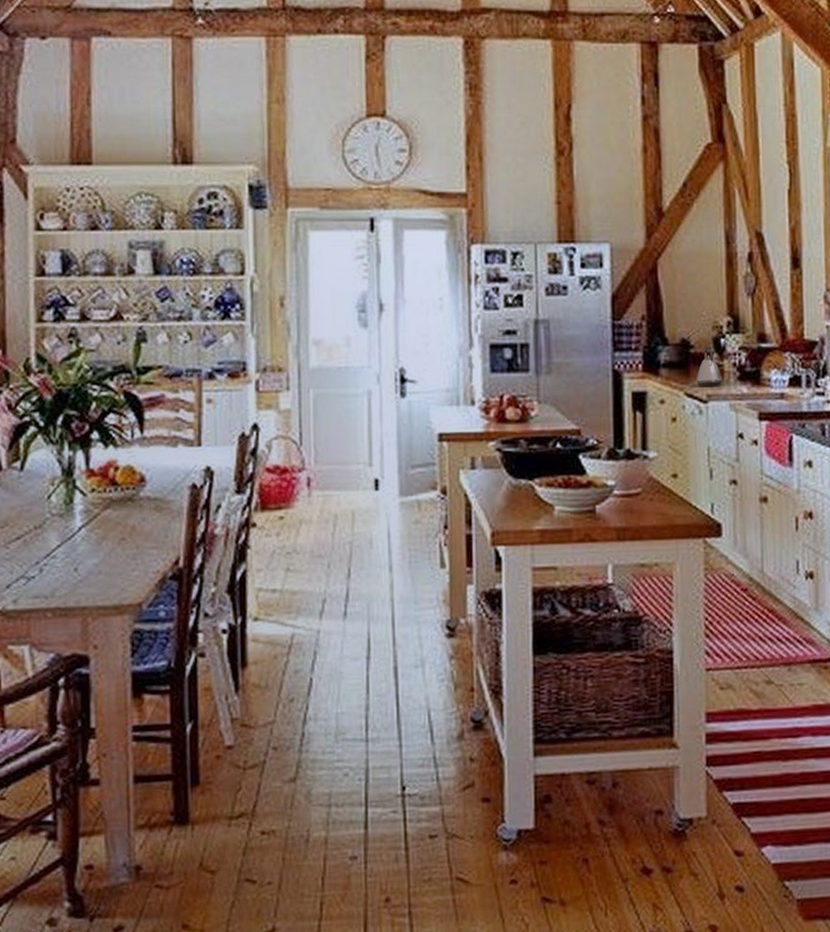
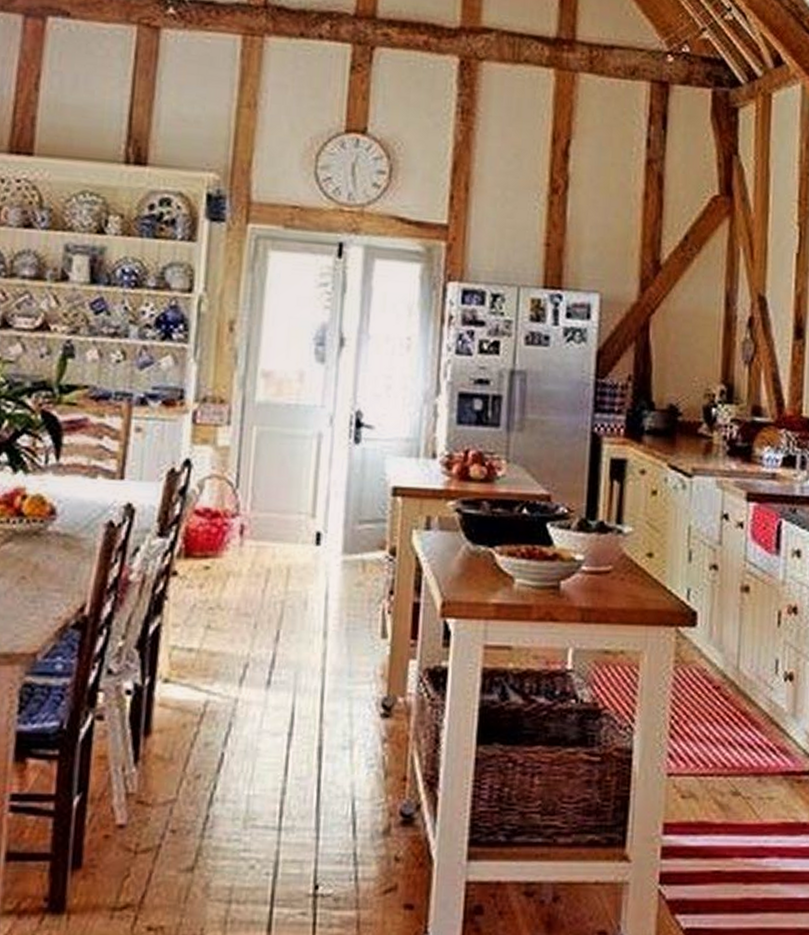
kettle: present [696,345,722,387] -> none [682,414,711,461]

